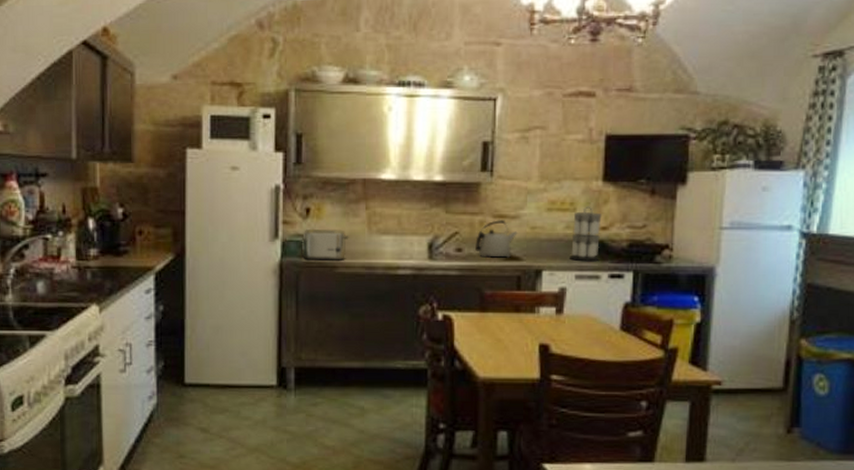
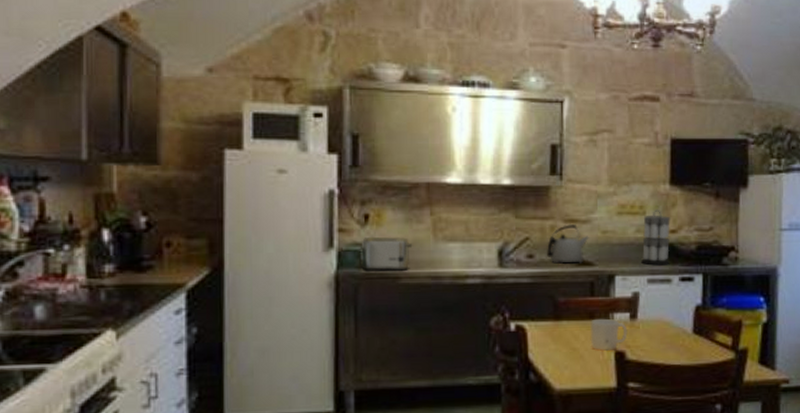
mug: none [515,312,553,344] -> present [589,318,628,352]

